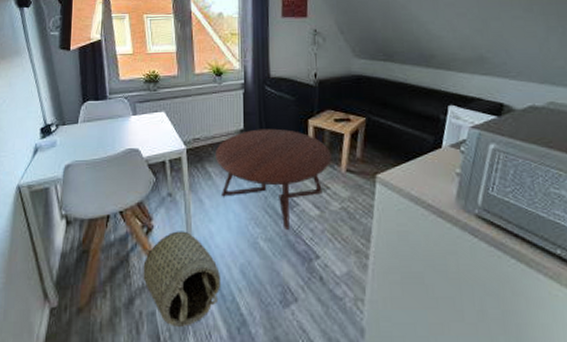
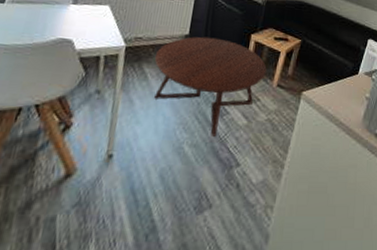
basket: present [143,231,221,327] -> none [48,130,138,234]

